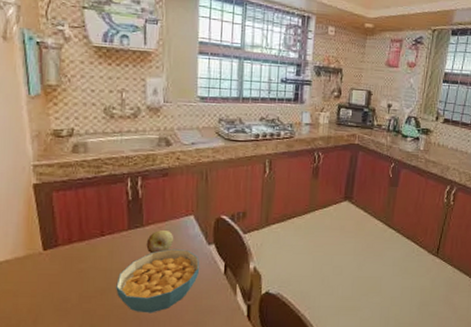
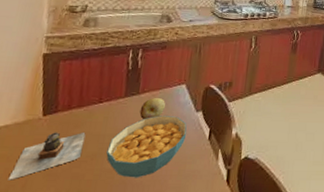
teapot: none [18,267,91,315] -> present [8,132,86,180]

